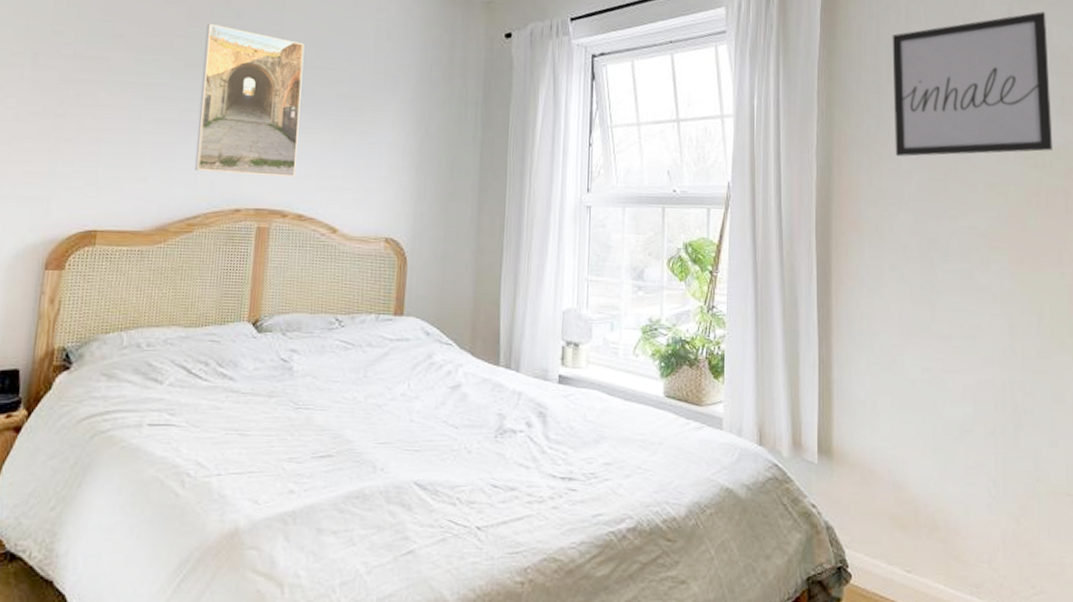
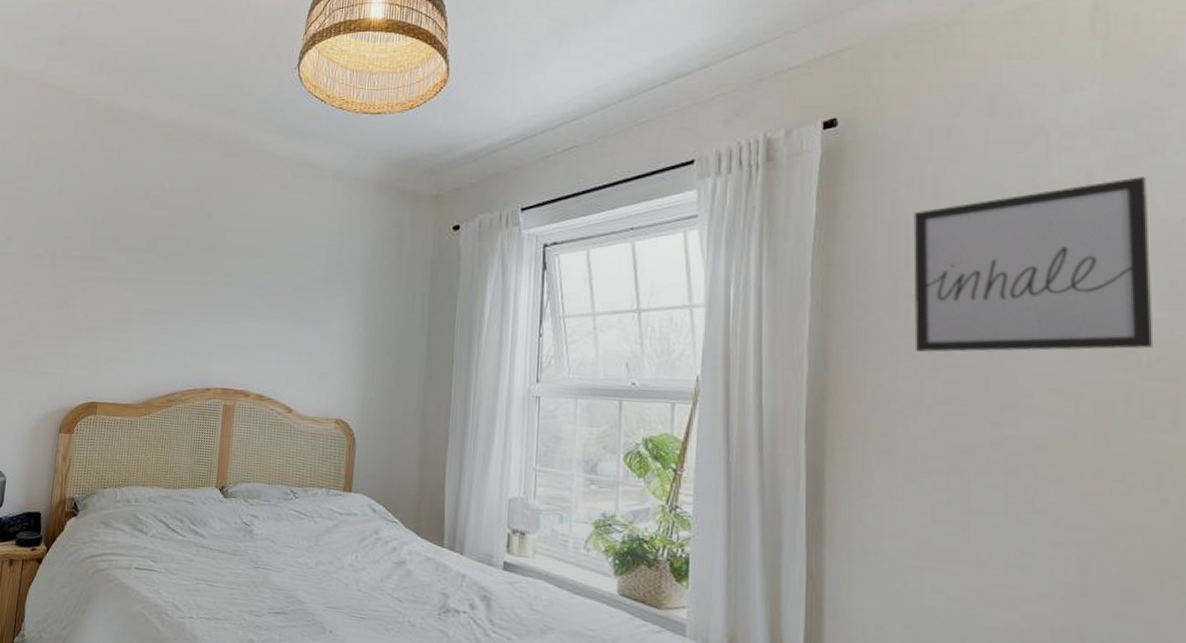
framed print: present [195,23,305,178] -> none [174,225,266,362]

